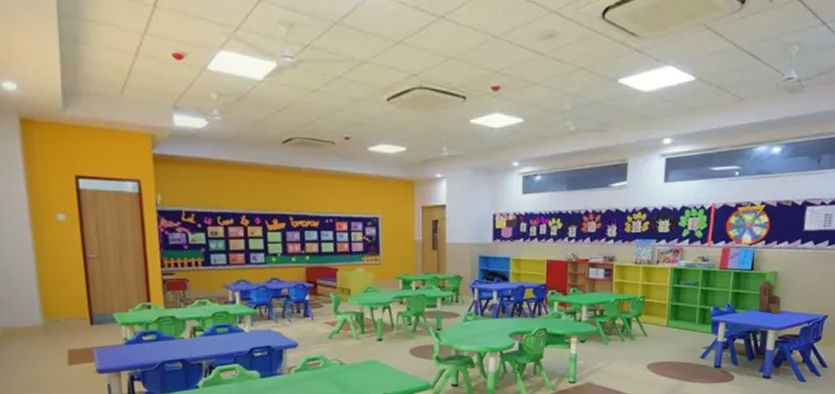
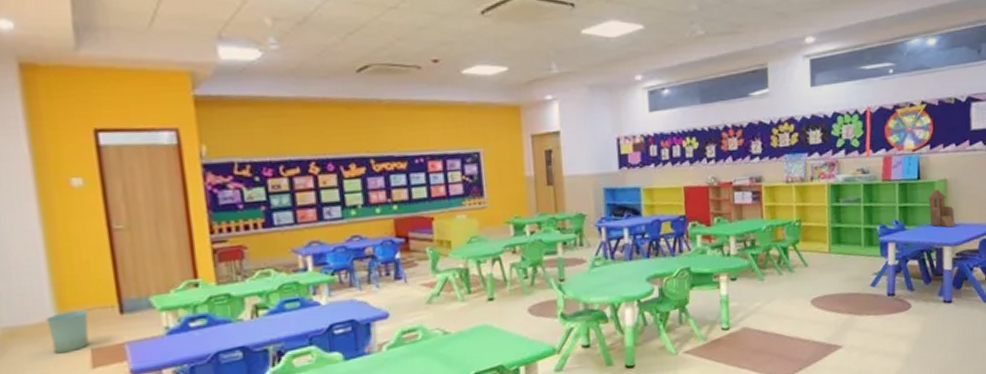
waste bin: none [34,318,67,352] -> present [45,309,90,354]

